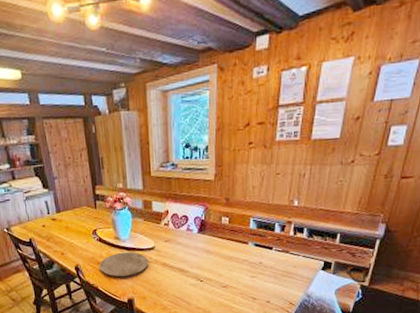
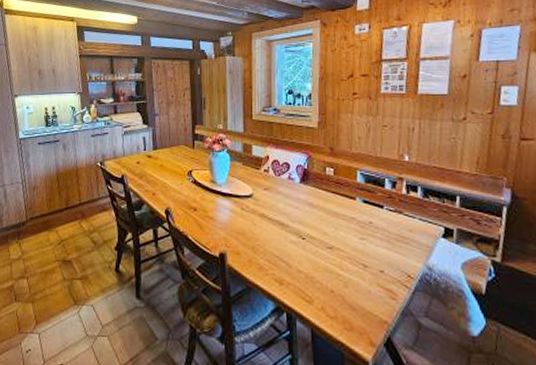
plate: present [99,252,149,277] -> none [191,198,246,225]

